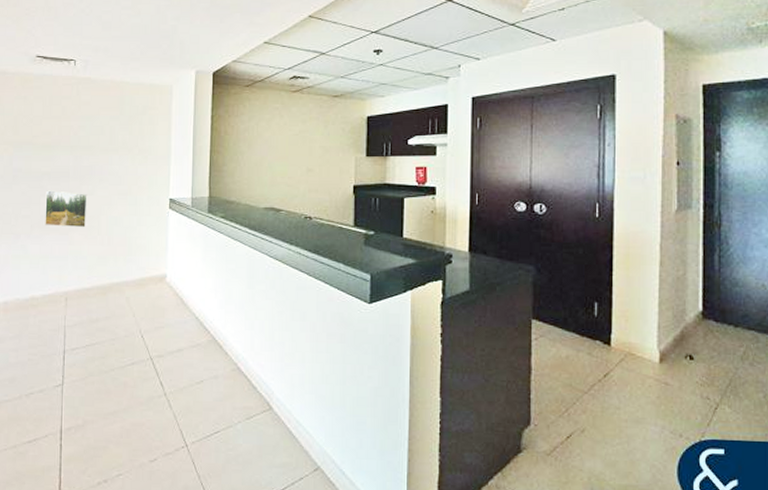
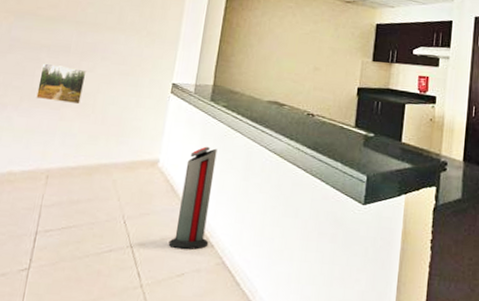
air purifier: none [185,258,223,359] -> present [168,146,218,250]

